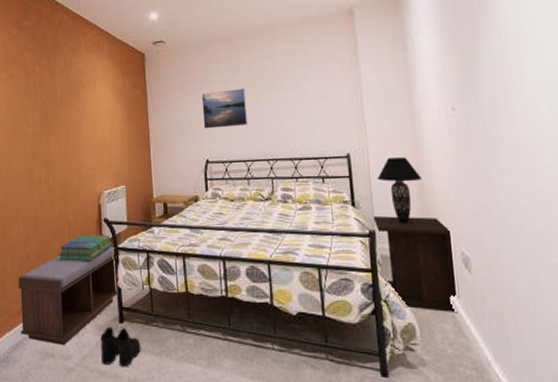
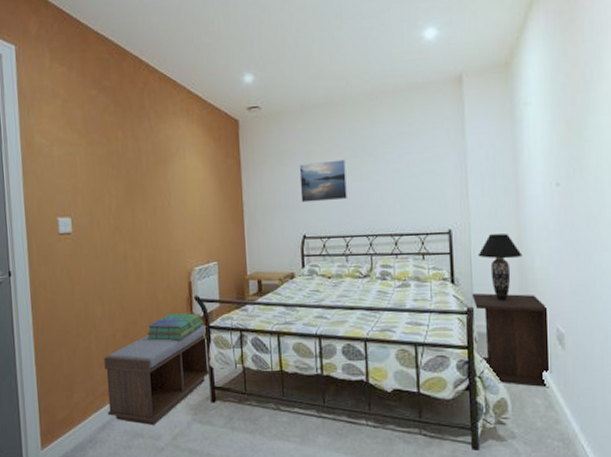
boots: present [100,326,141,367] -> none [191,406,234,446]

